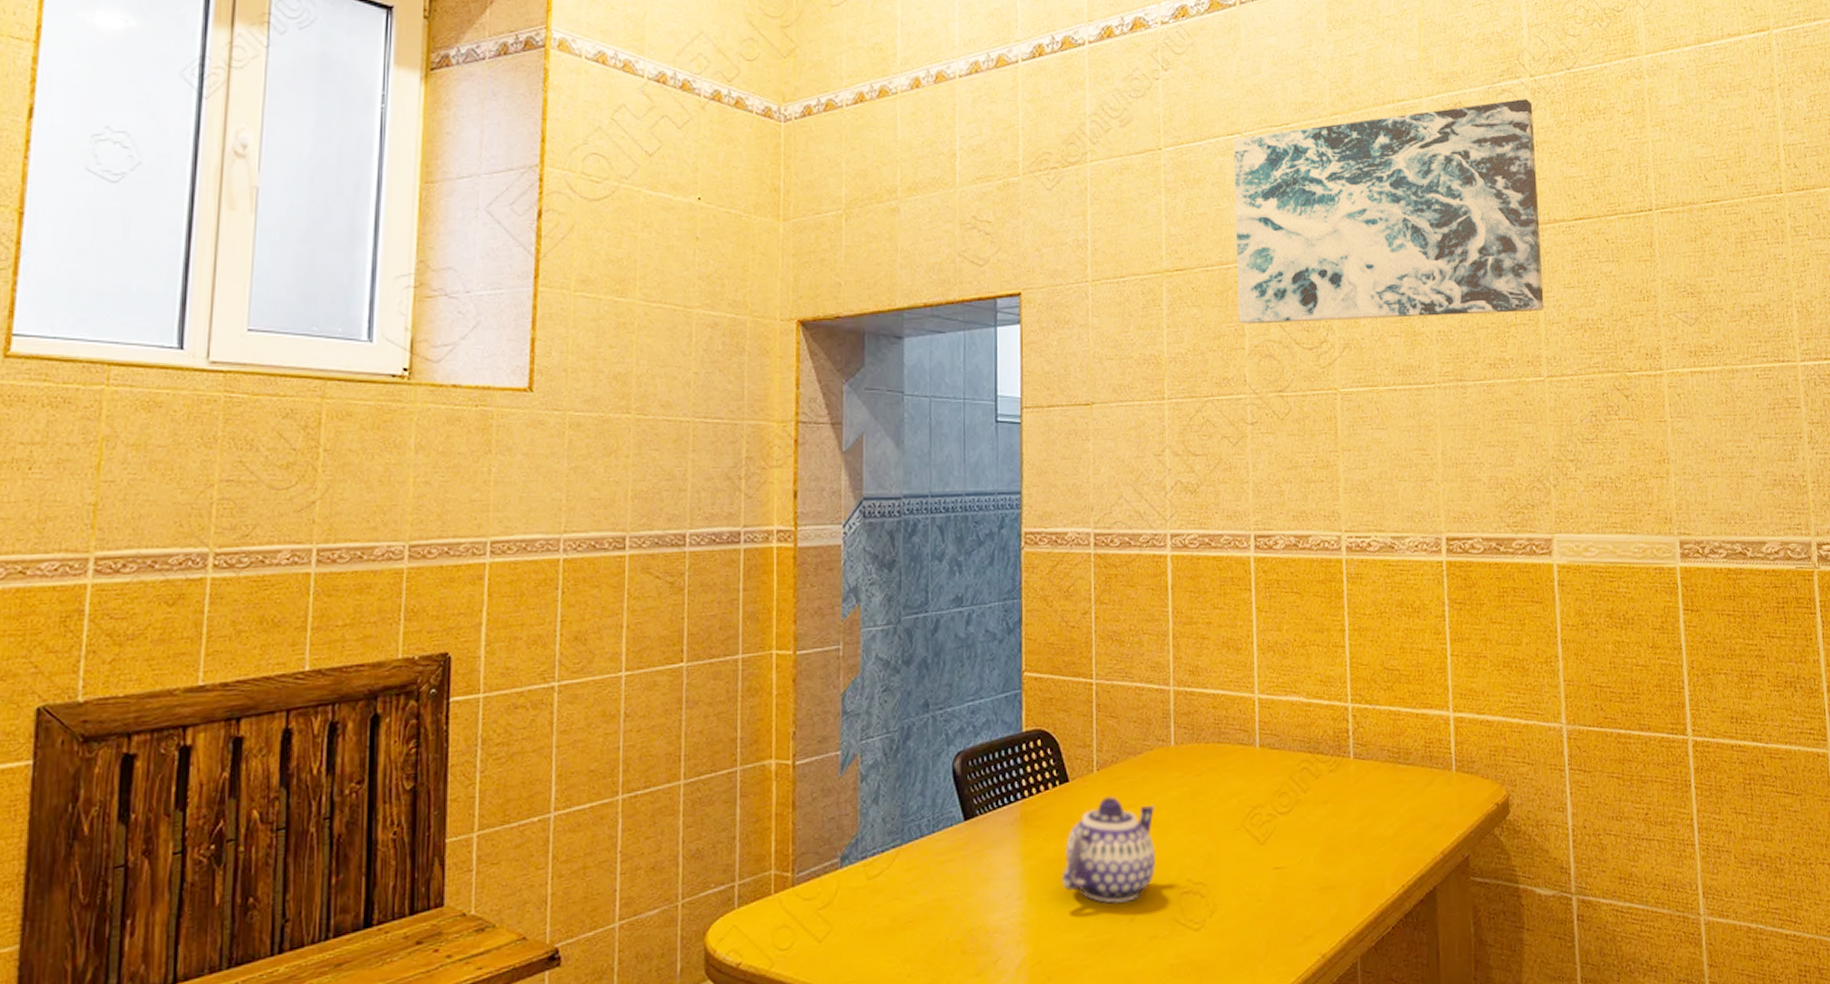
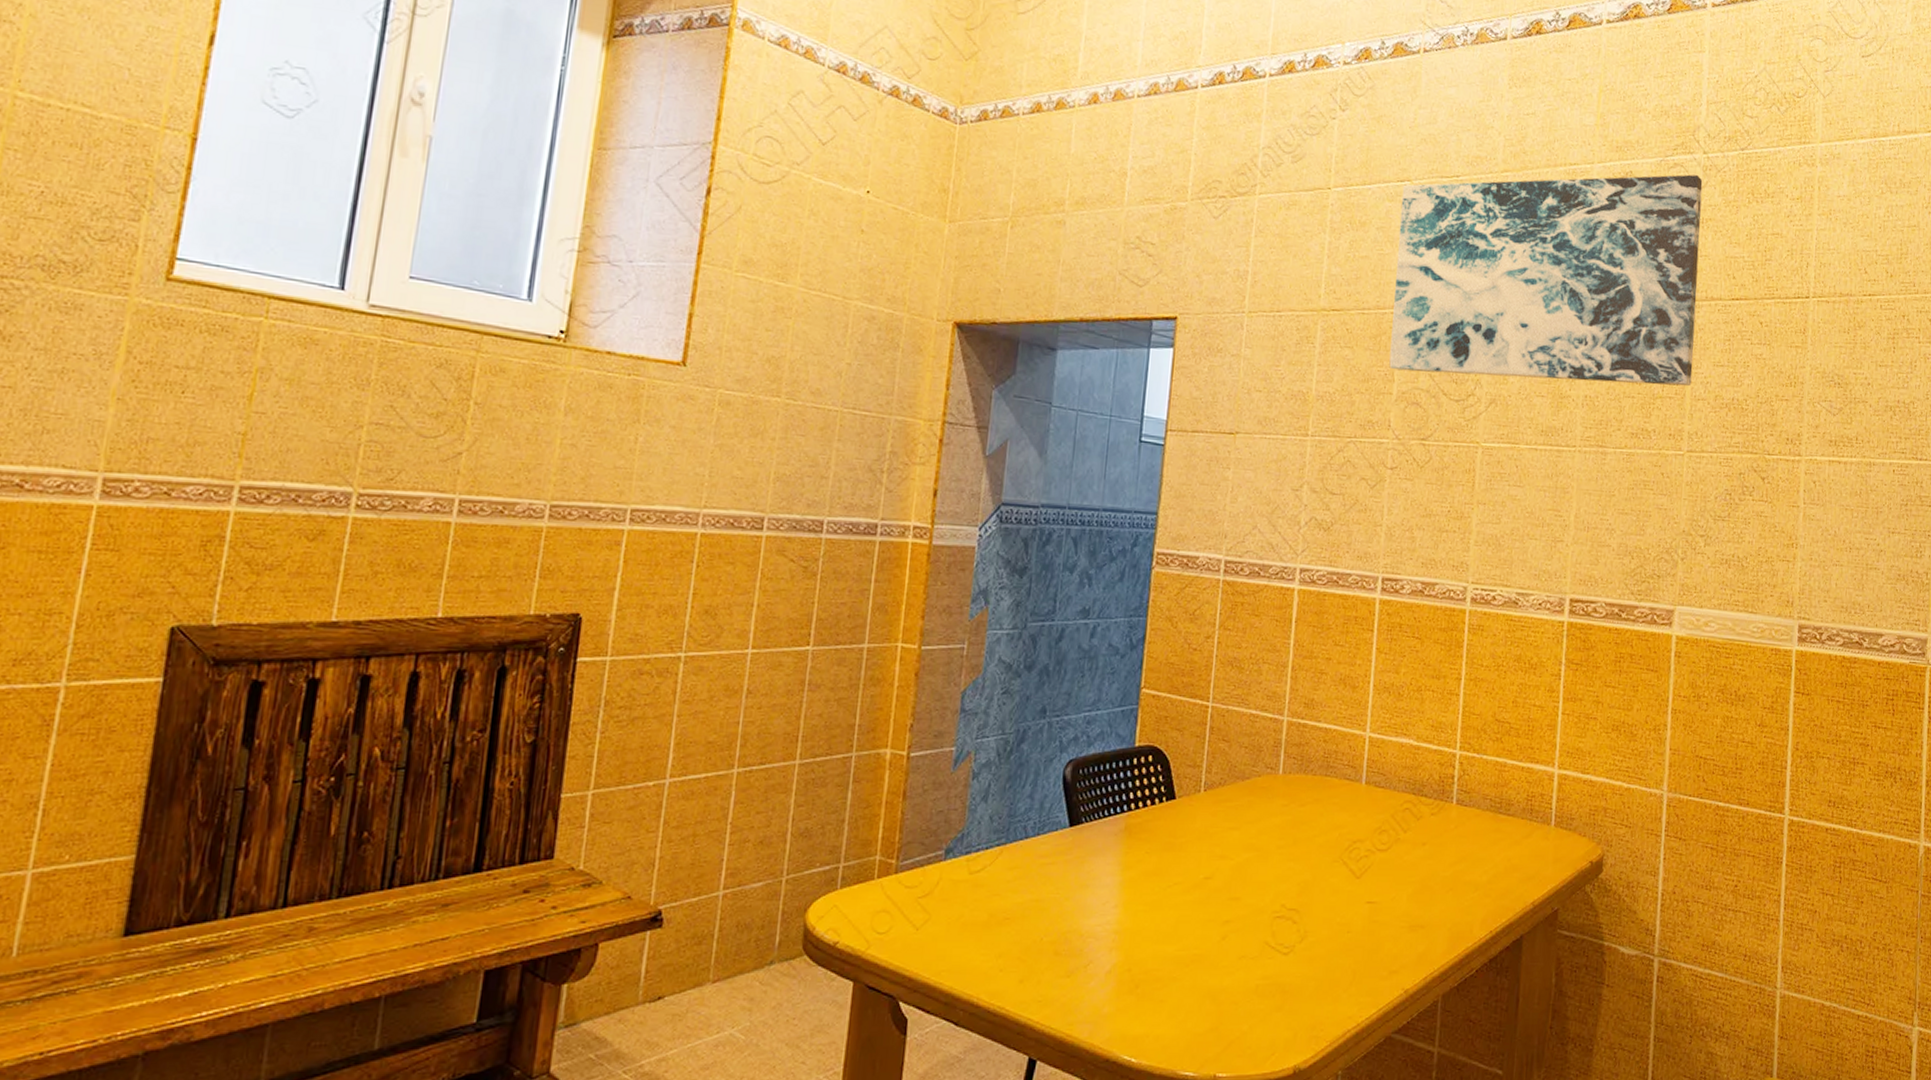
teapot: present [1062,796,1157,904] -> none [1159,817,1256,921]

